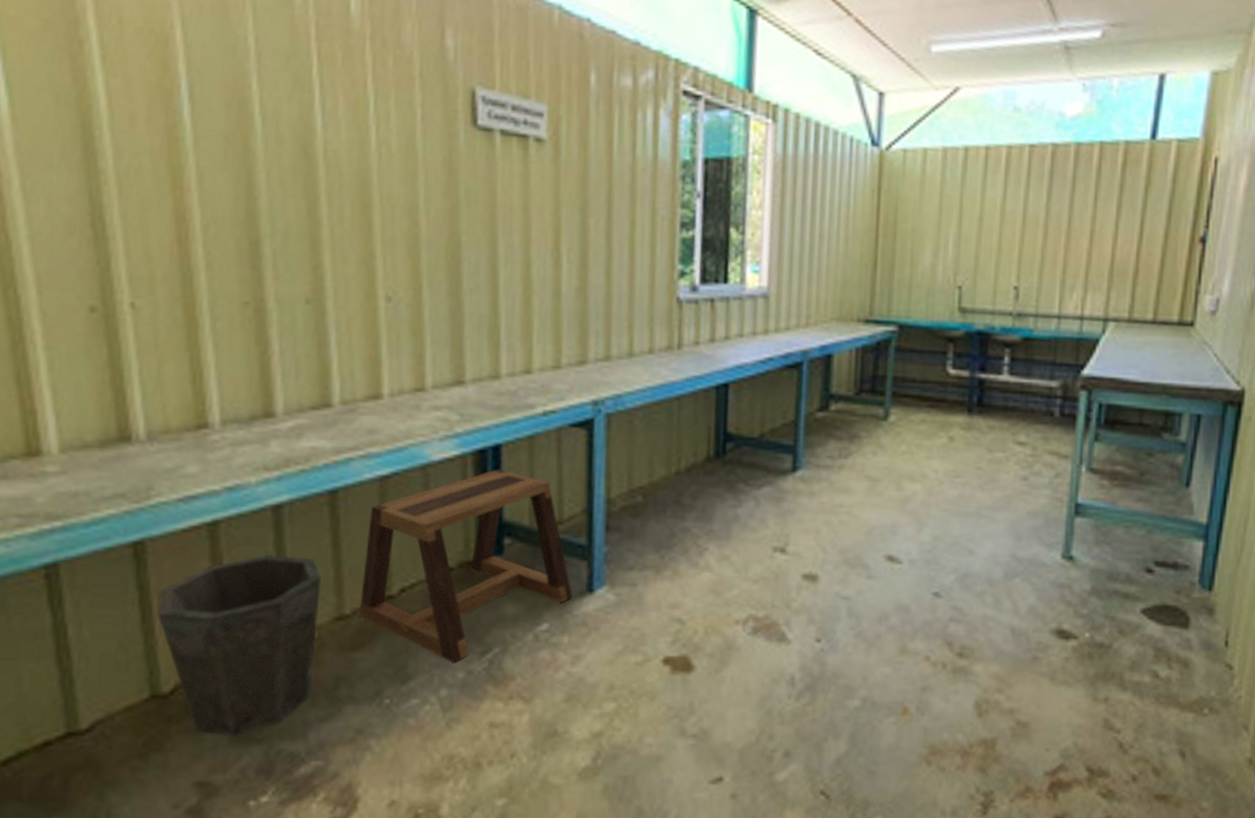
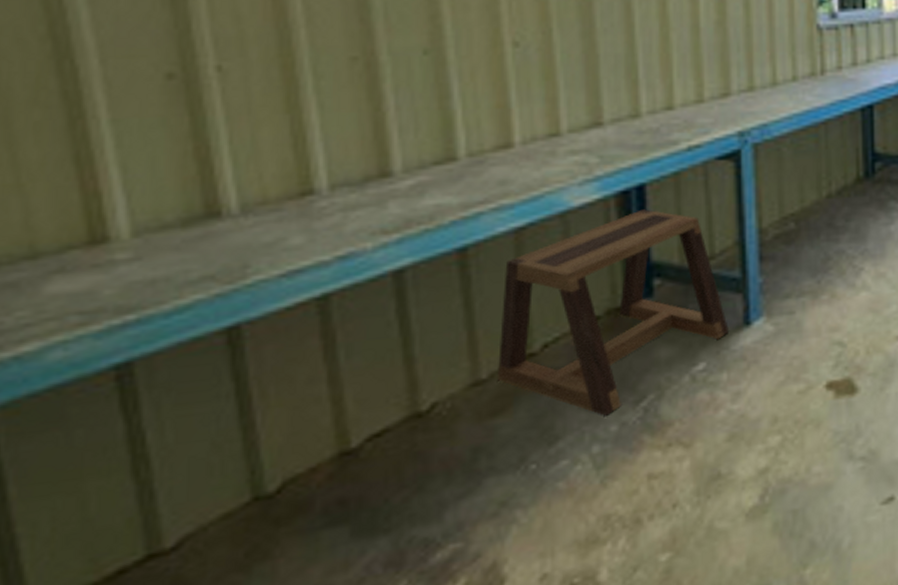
waste bin: present [158,555,321,736] -> none [259,323,452,532]

